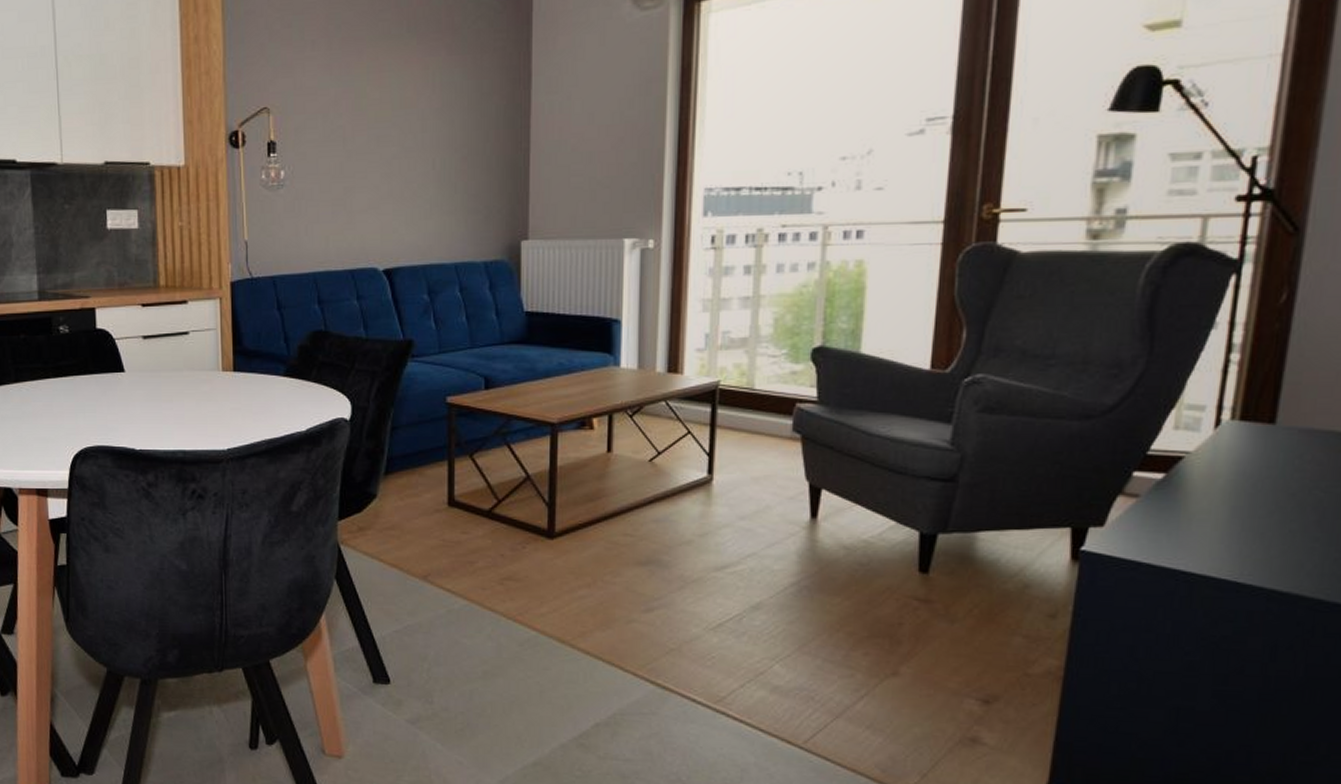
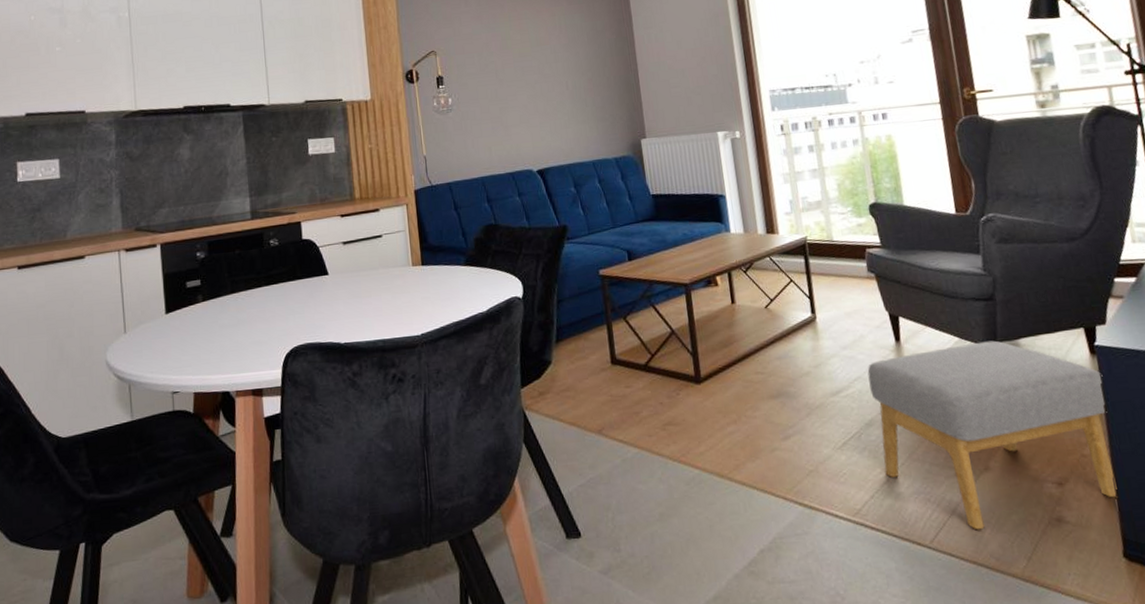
footstool: none [764,530,1081,738] -> present [867,340,1117,530]

